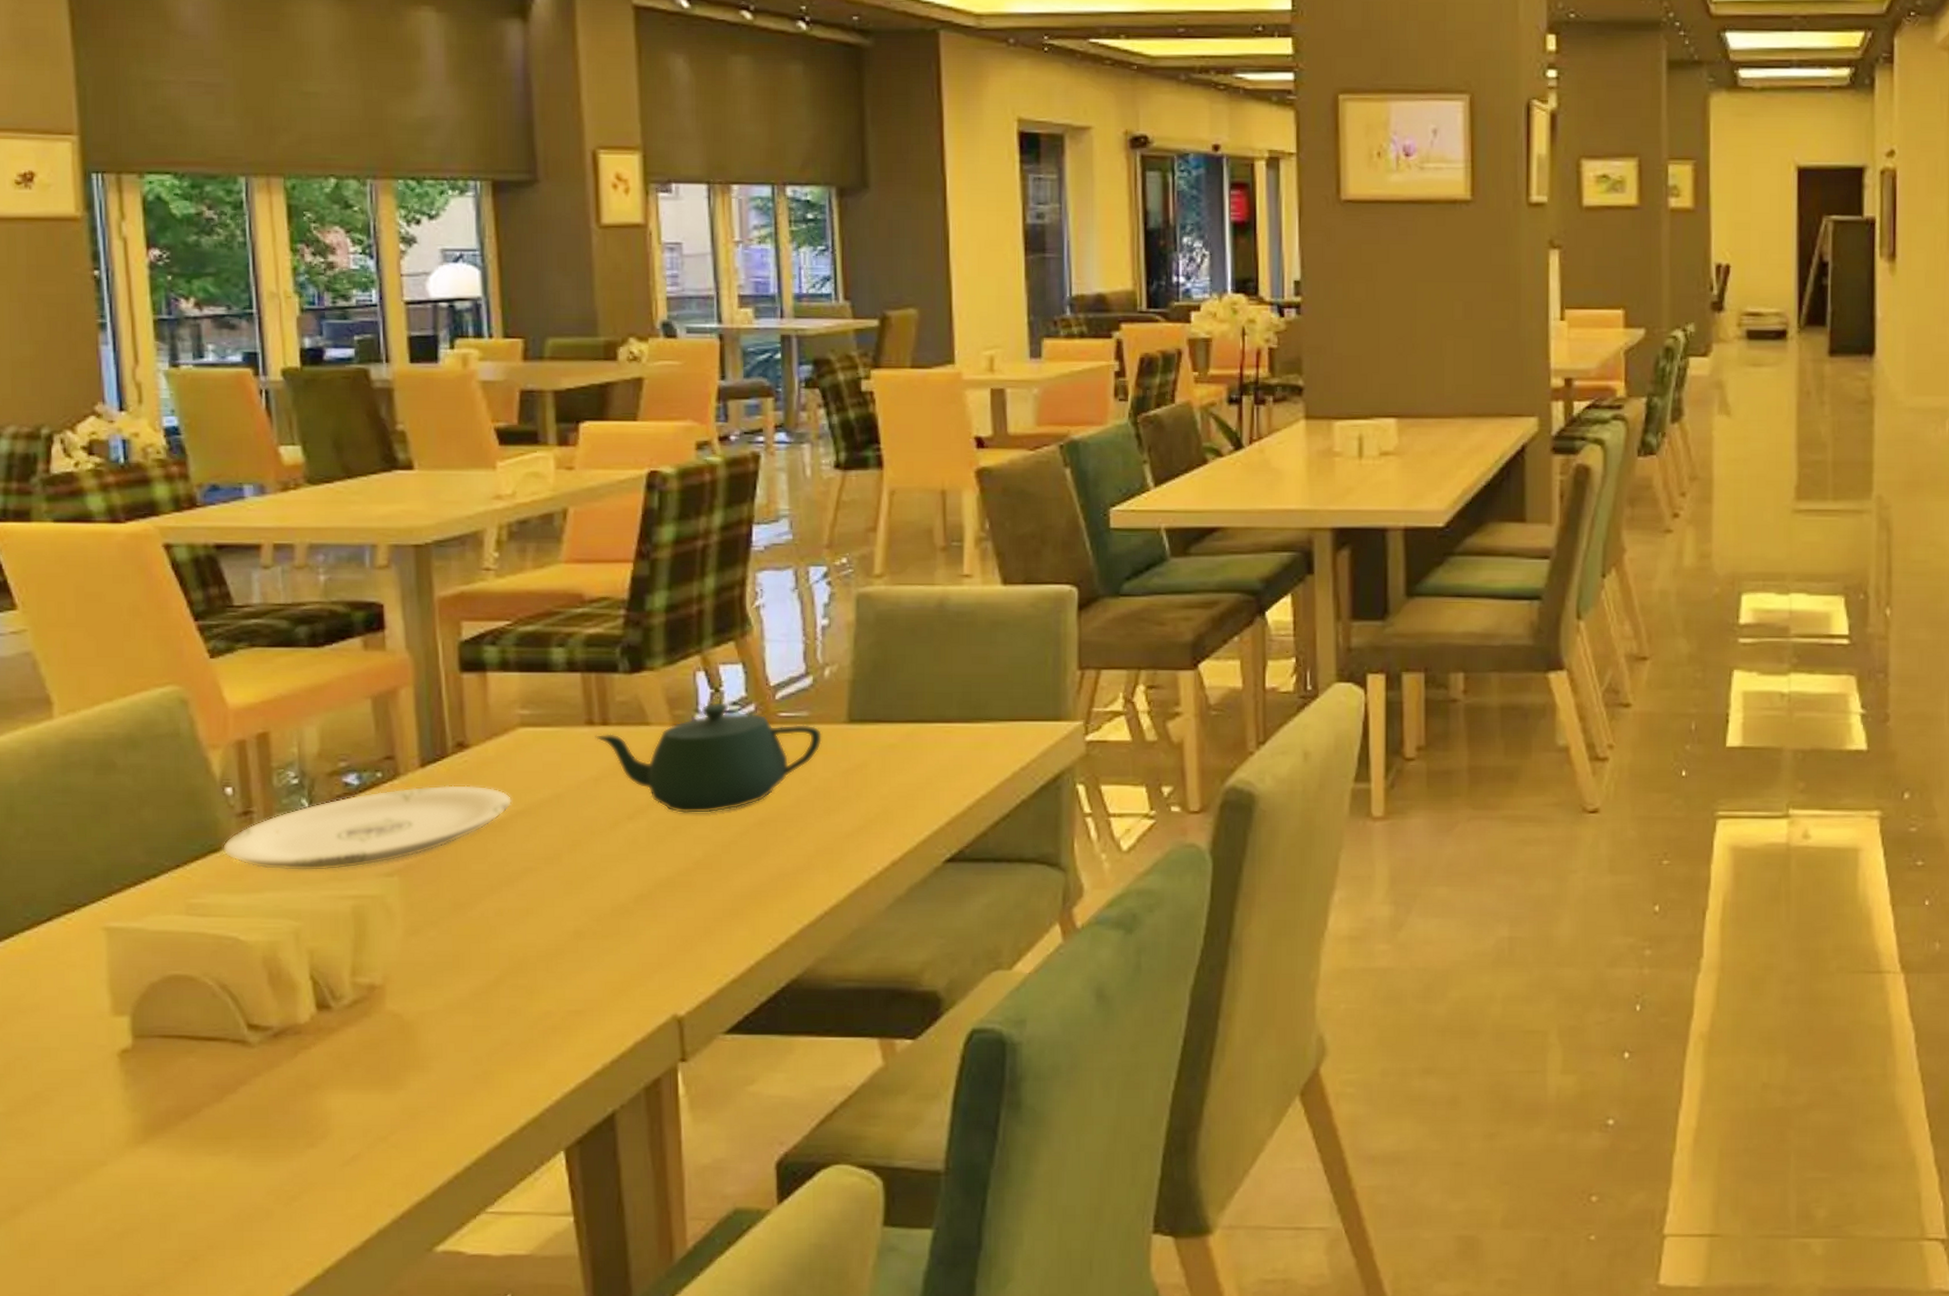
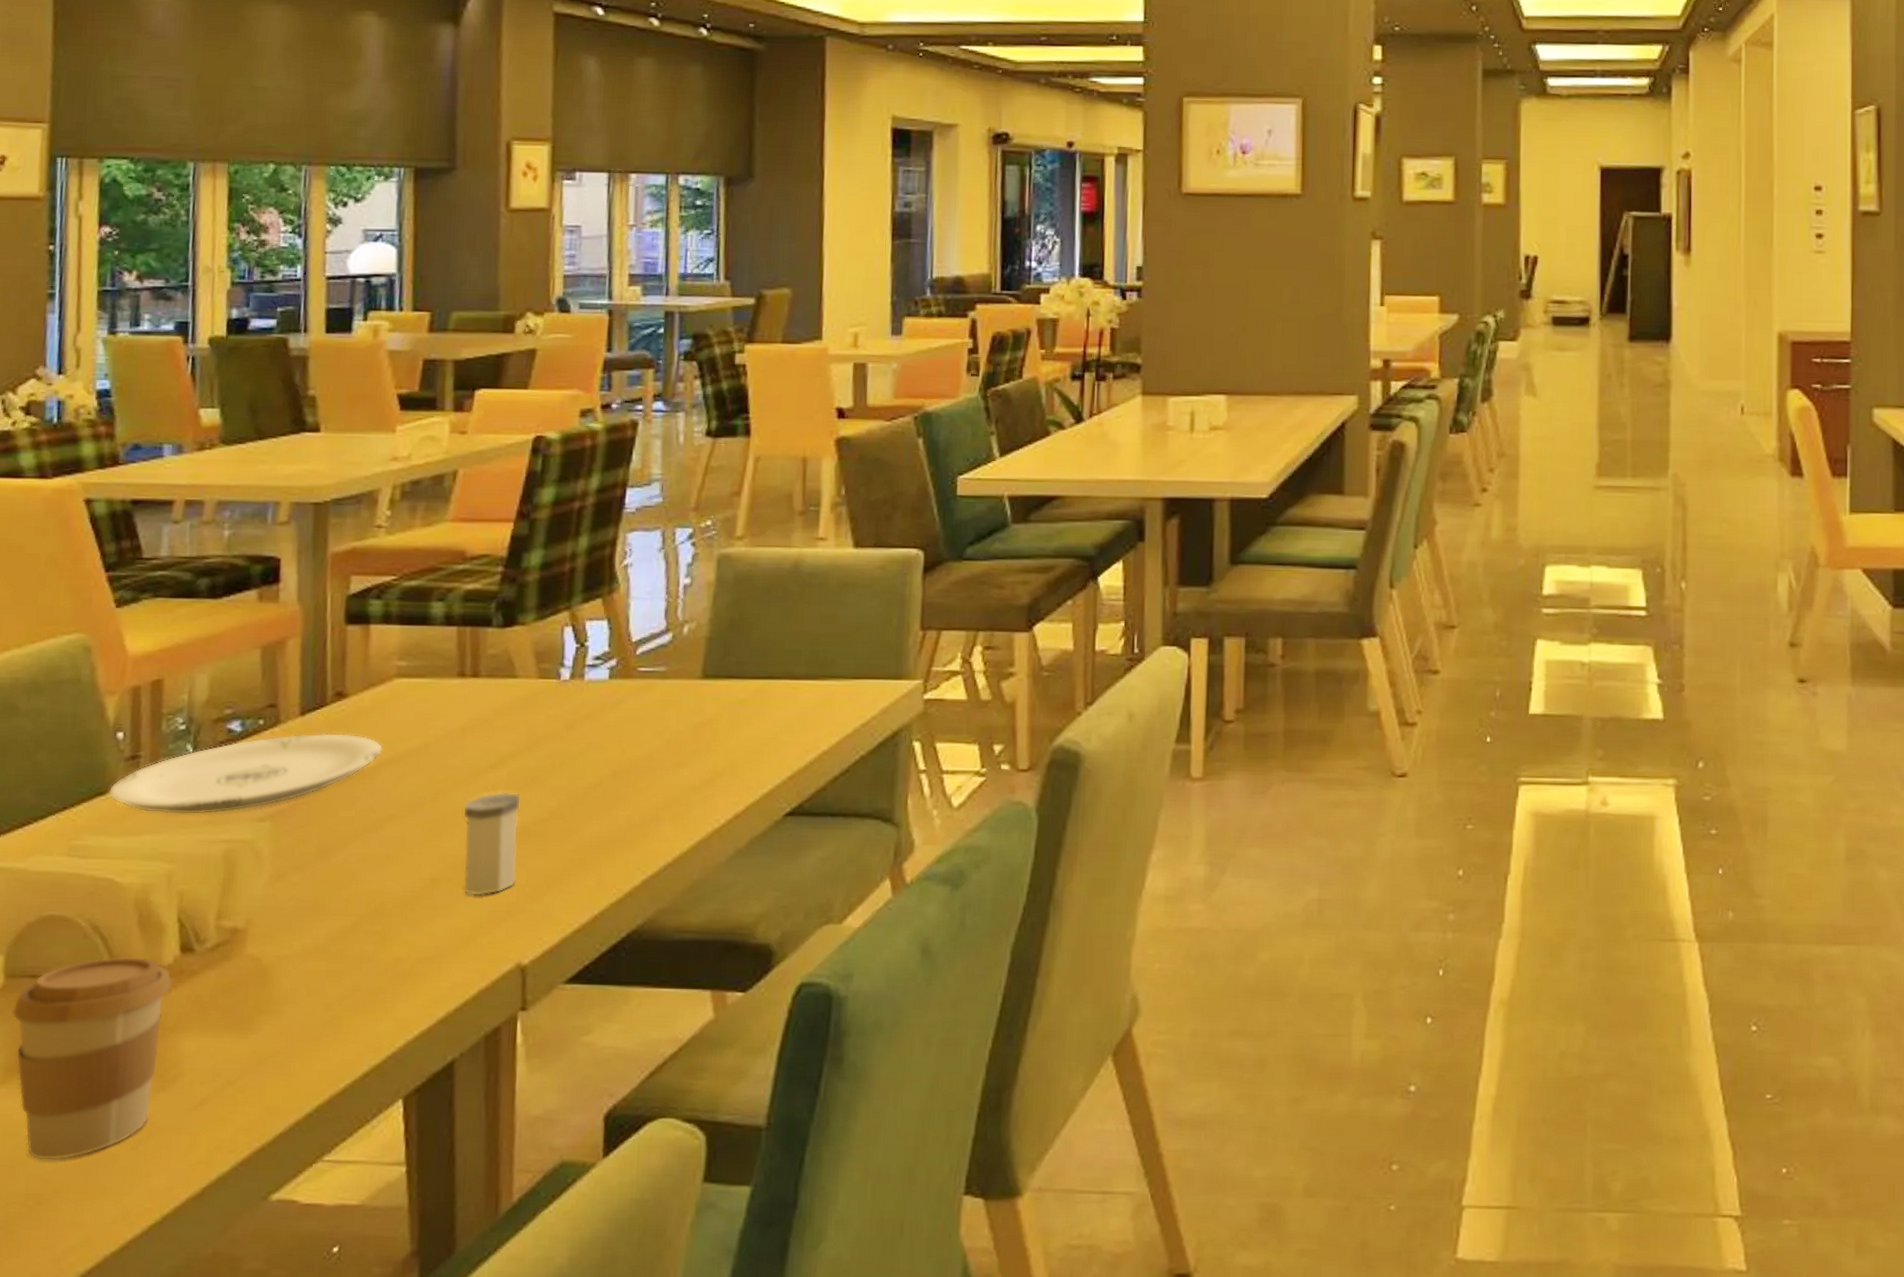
coffee cup: none [144,1014,311,1218] -> present [12,956,173,1161]
teapot: present [595,701,823,814] -> none [465,656,678,765]
salt shaker: none [604,842,666,949] -> present [463,792,521,897]

